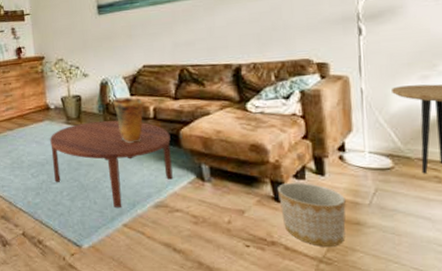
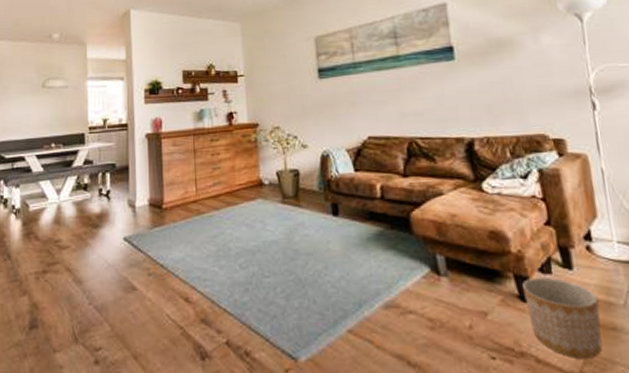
coffee table: present [50,121,173,207] -> none [262,200,404,308]
vase: present [113,97,145,143] -> none [335,173,370,227]

